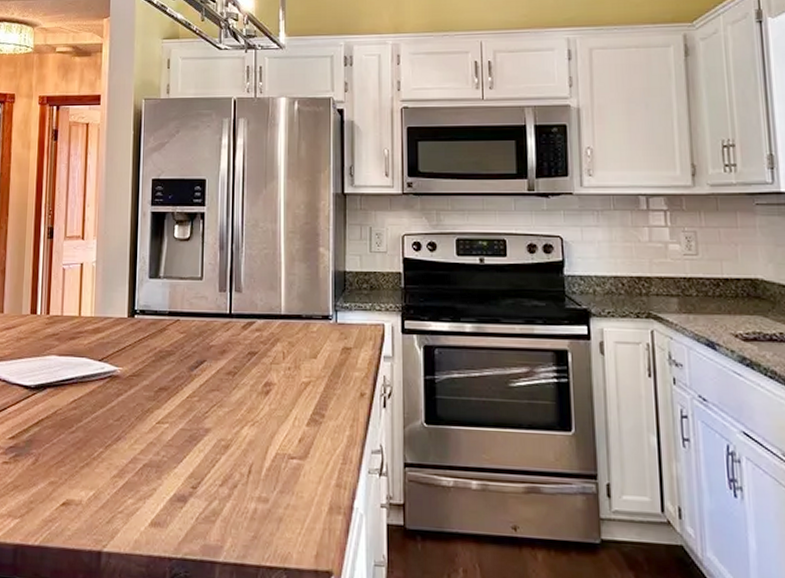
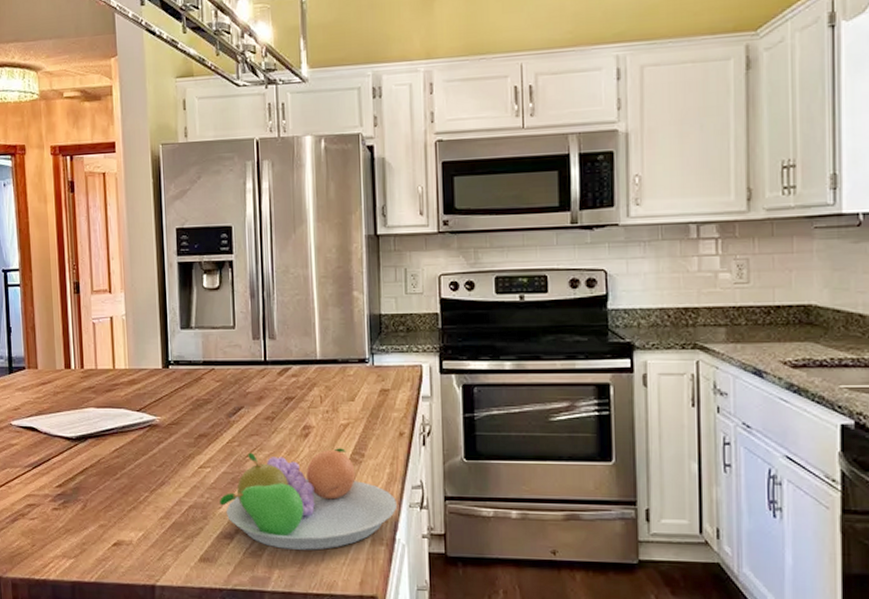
fruit bowl: none [176,407,357,518] -> present [220,448,398,550]

